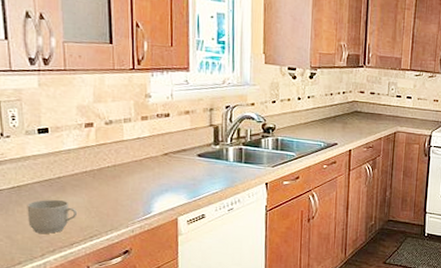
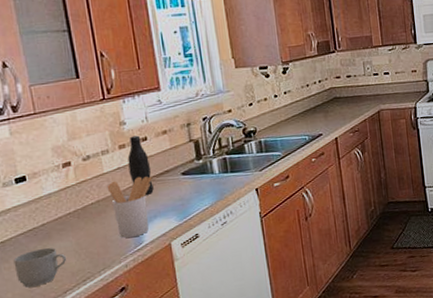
utensil holder: none [124,149,169,206] -> present [107,176,152,238]
bottle: none [148,110,169,169] -> present [127,135,154,195]

